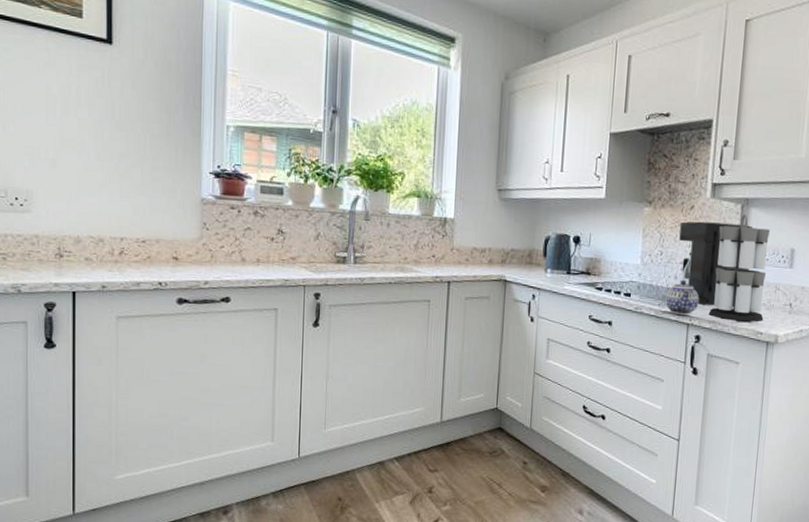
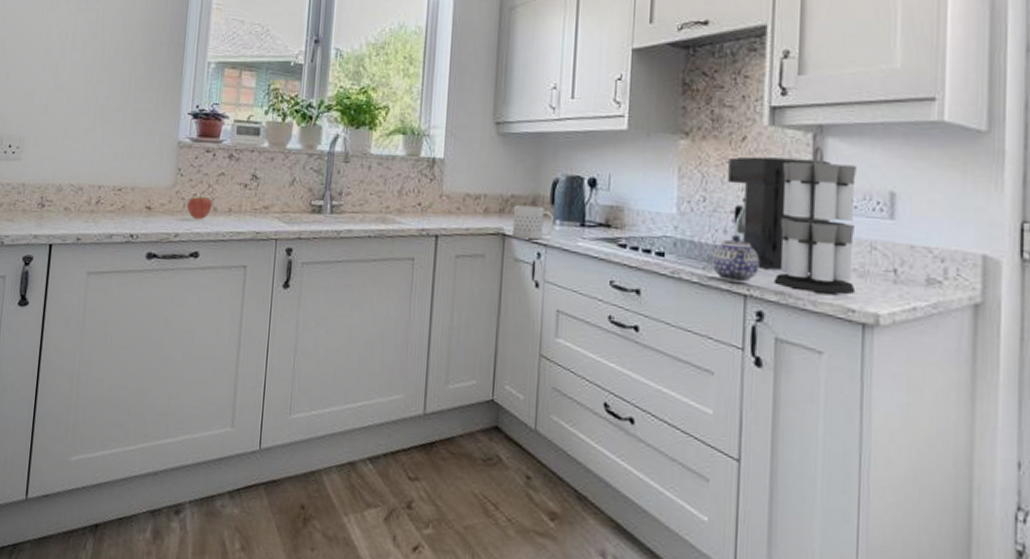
fruit: none [214,244,240,270] -> present [186,191,213,220]
mug: none [511,257,547,285] -> present [511,205,555,240]

